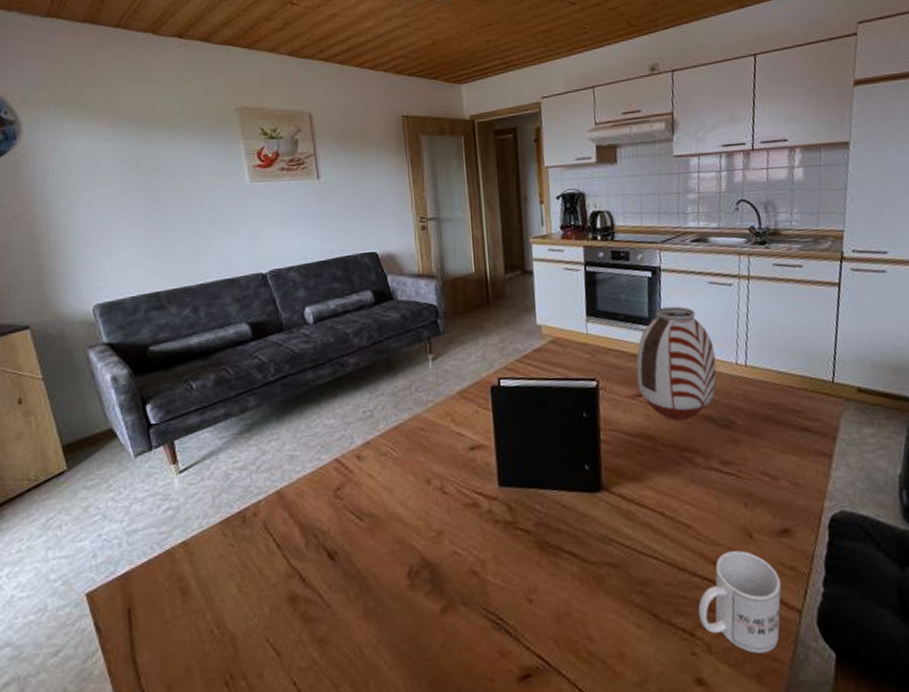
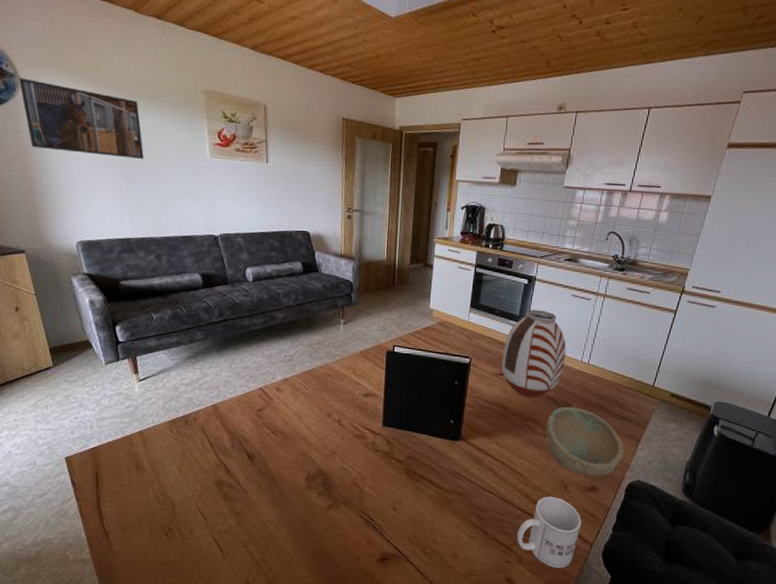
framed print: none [19,123,171,201] -> present [18,78,144,159]
bowl: none [708,424,816,515] -> present [546,406,624,477]

